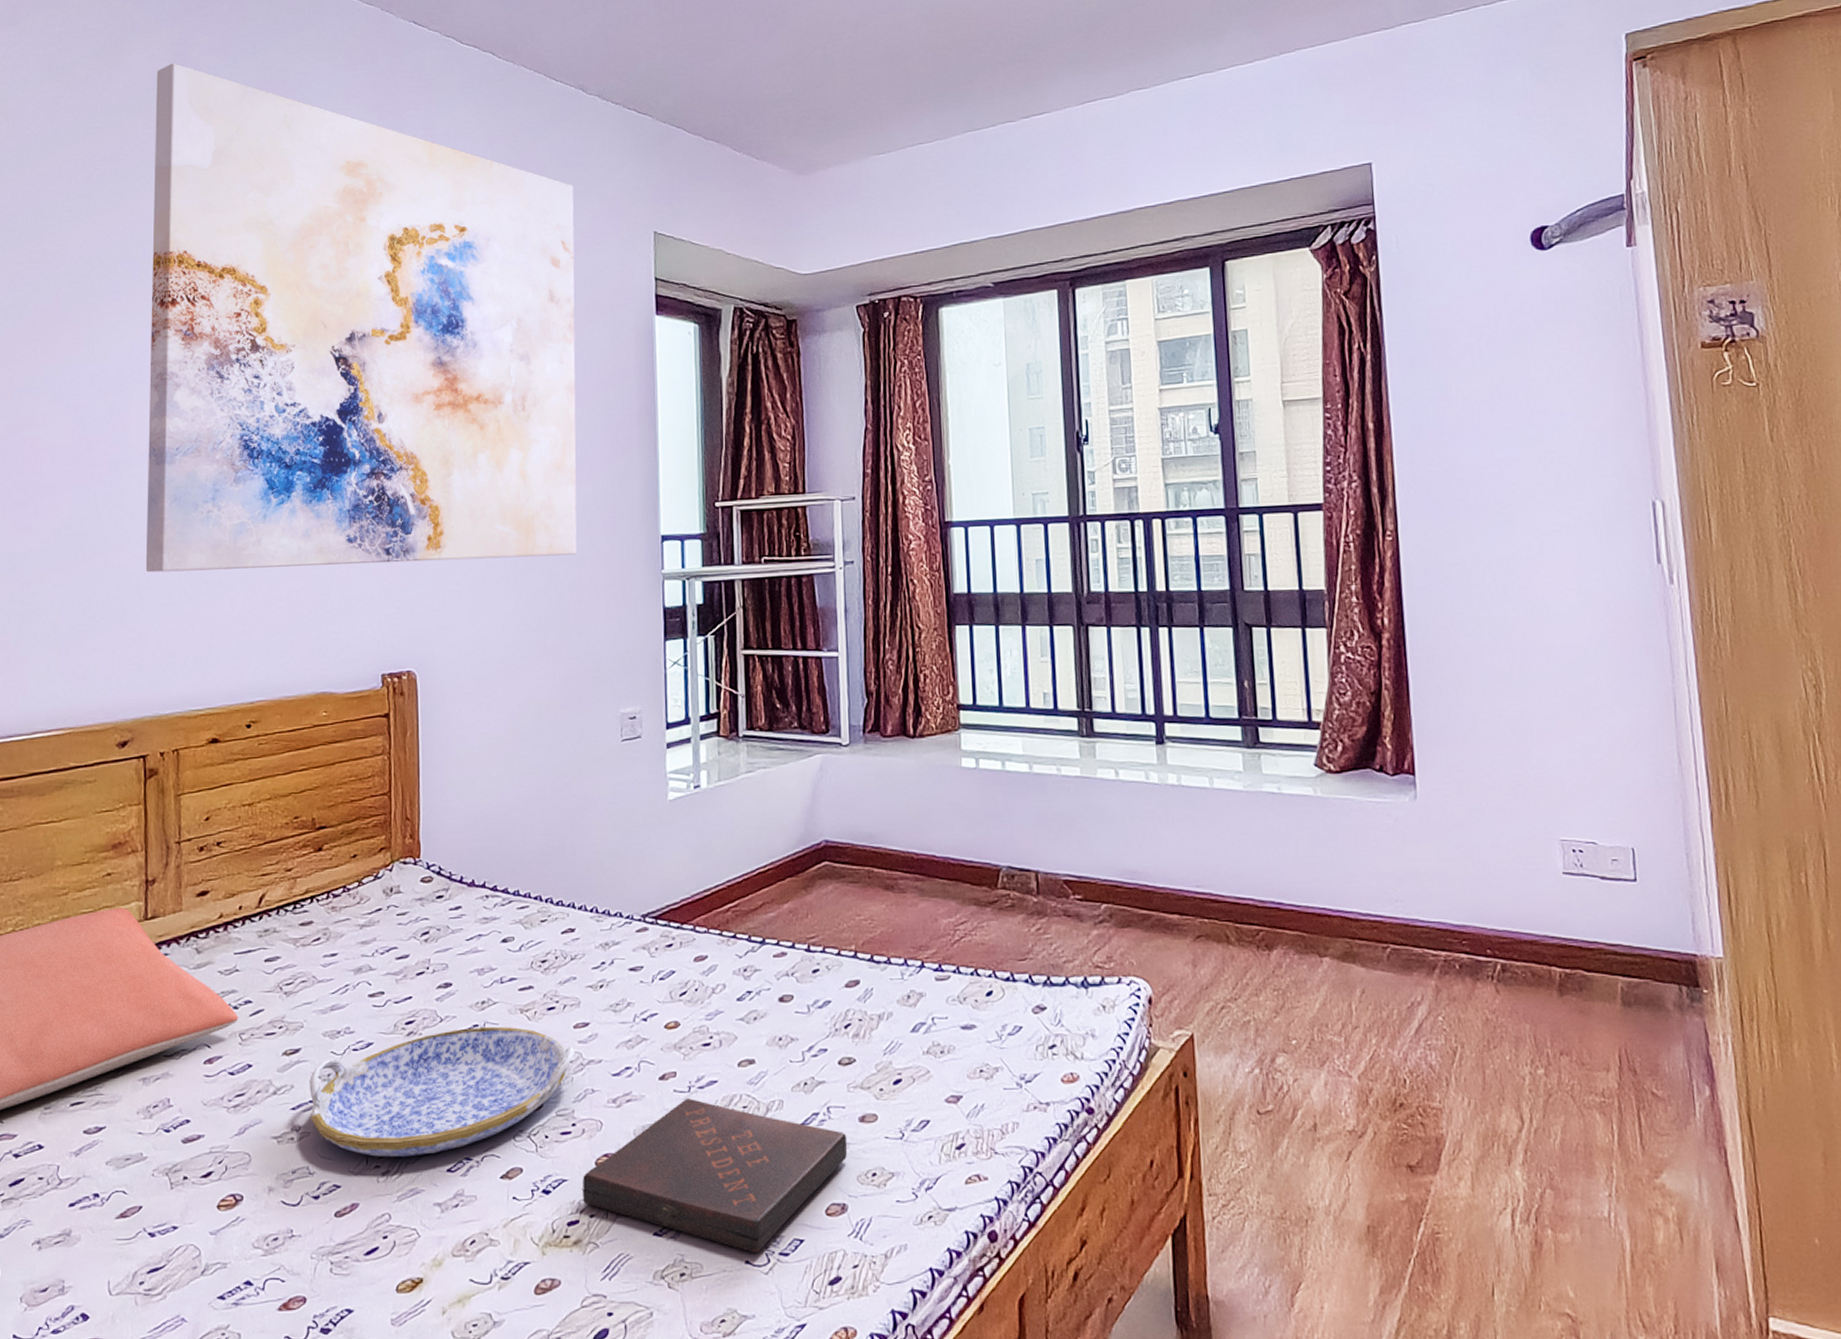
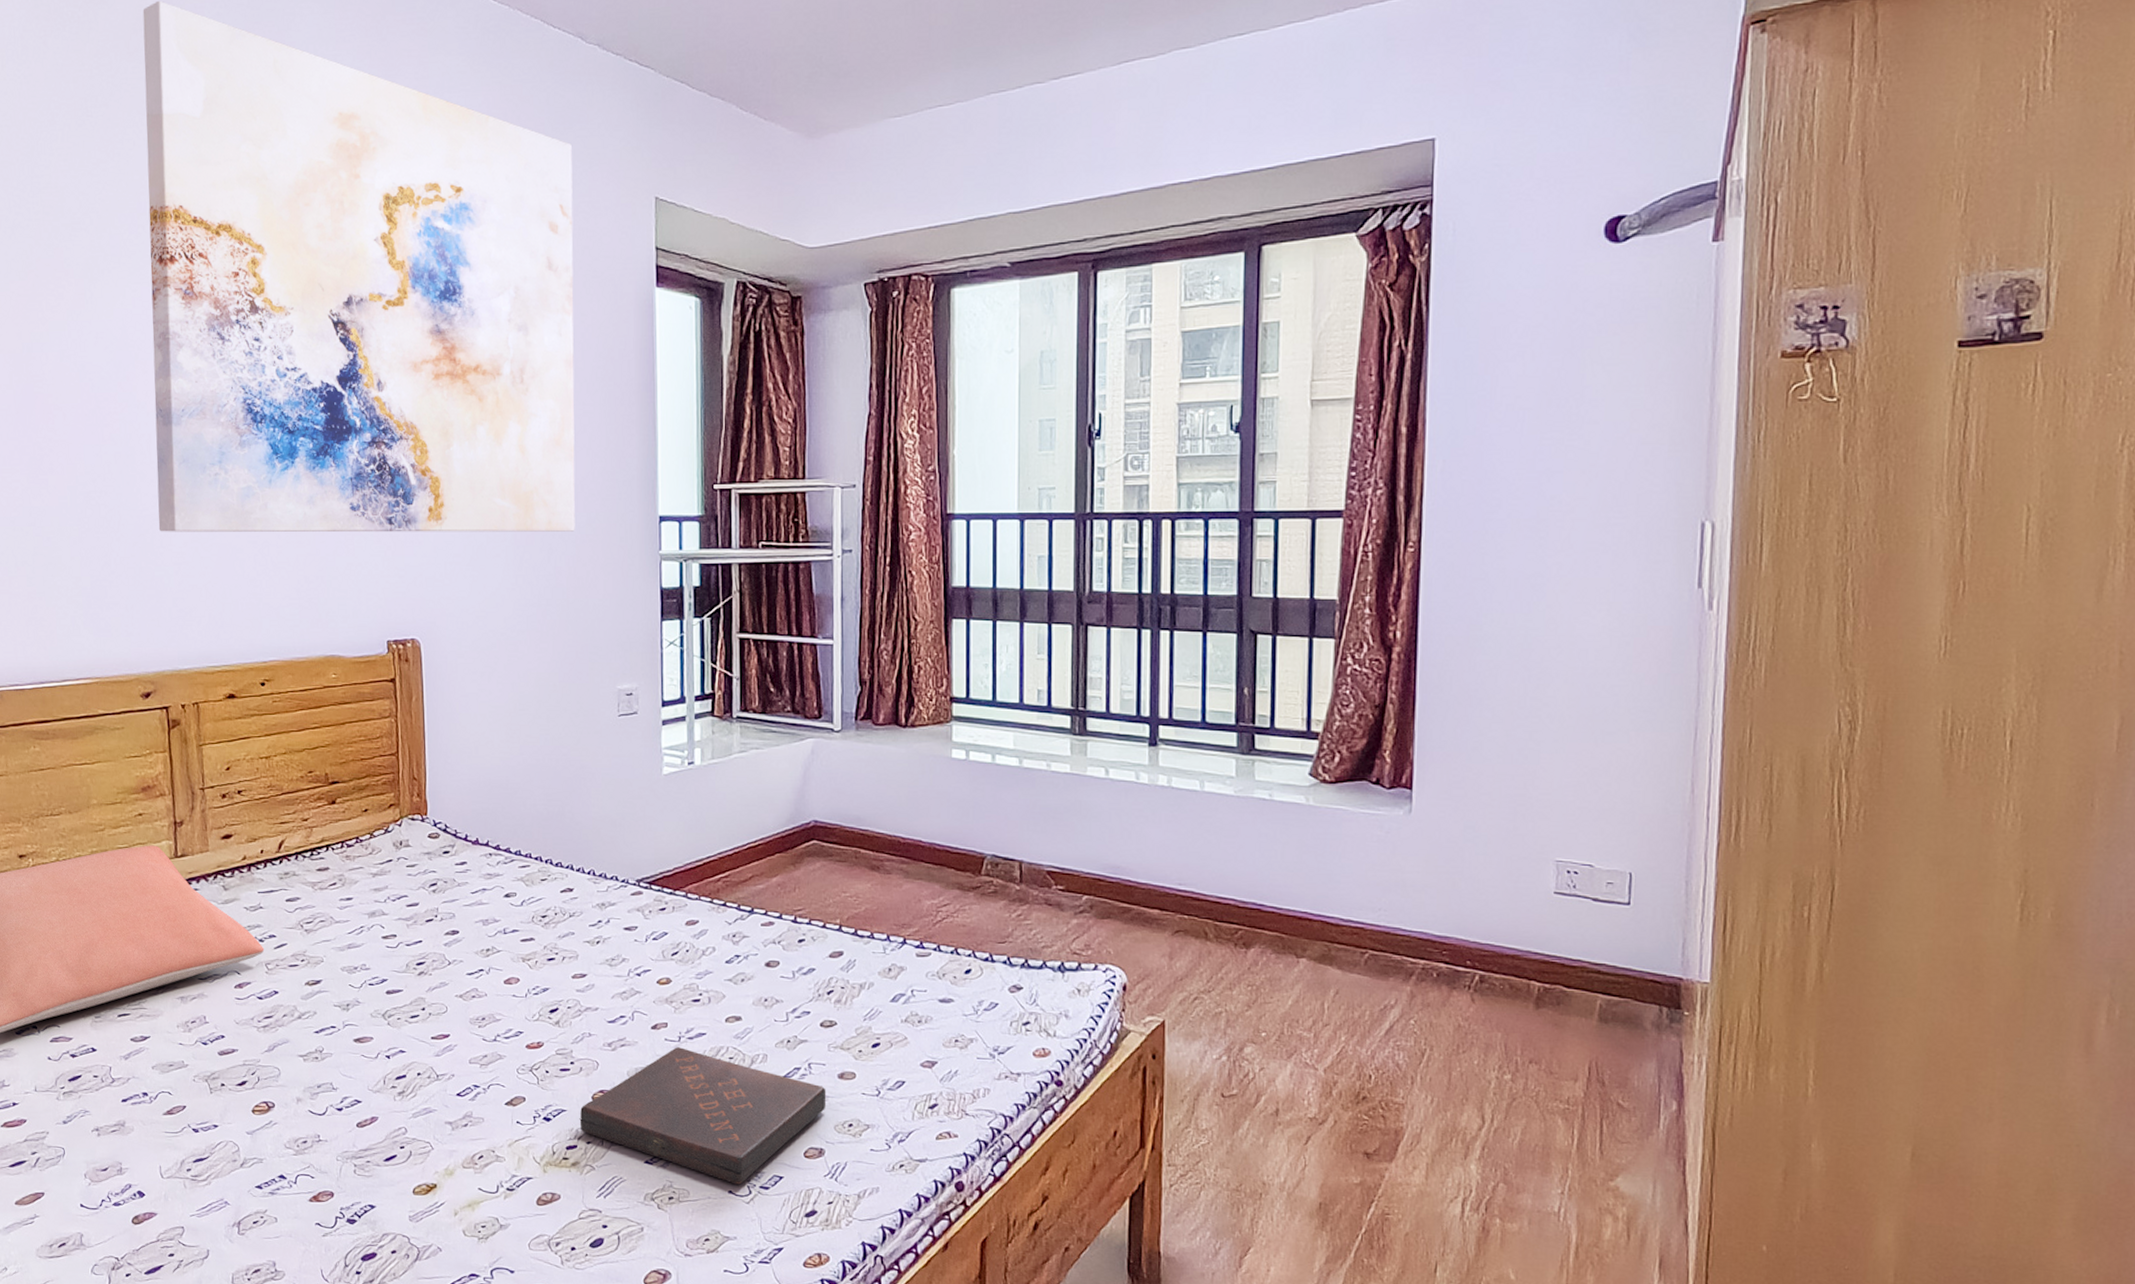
serving tray: present [309,1027,576,1157] -> none [330,972,574,1081]

